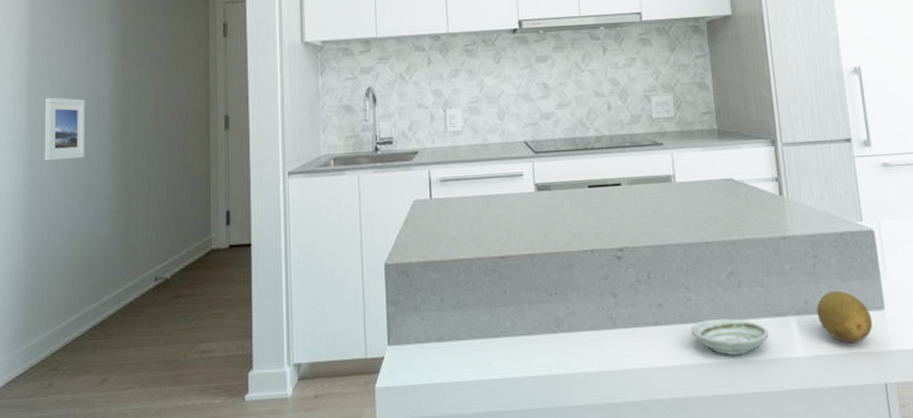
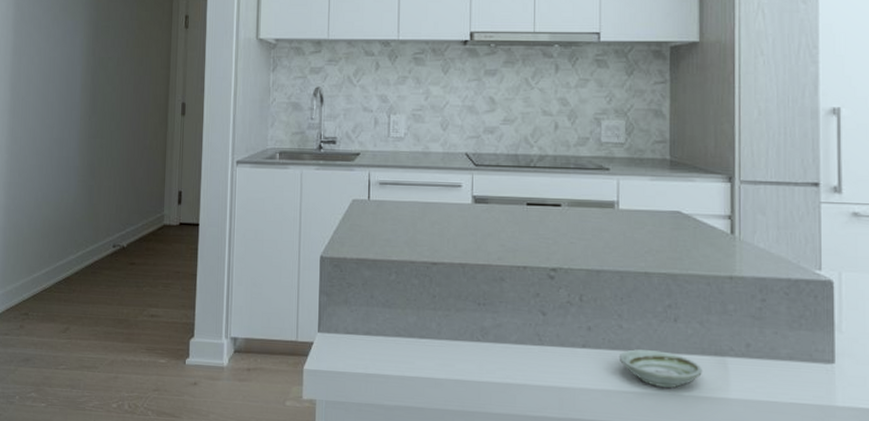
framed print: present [44,97,85,161] -> none [23,73,61,131]
fruit: present [816,290,873,344] -> none [758,337,820,394]

